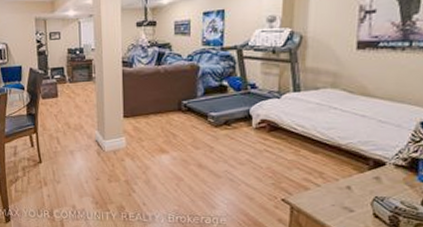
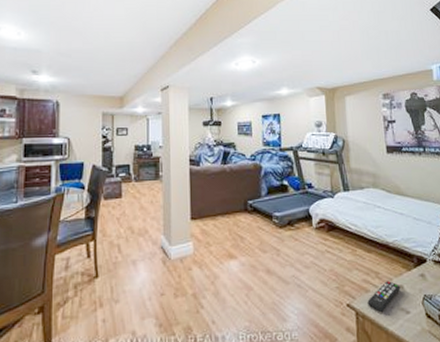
remote control: none [305,181,347,208] -> present [367,281,401,312]

